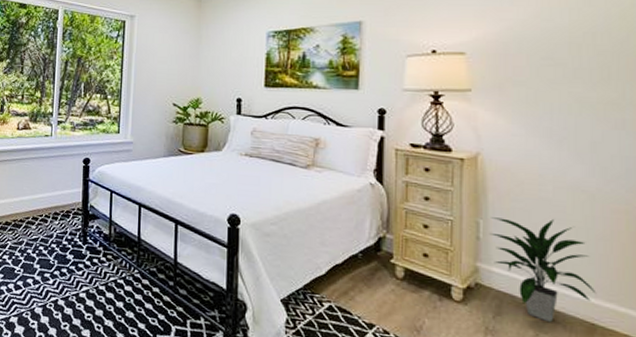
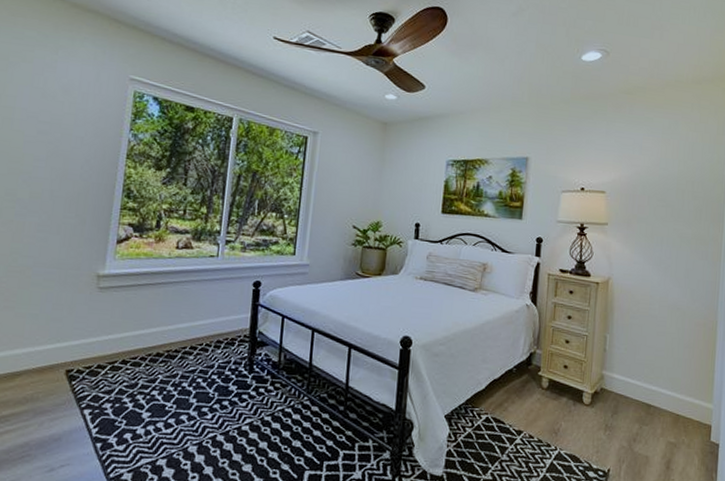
indoor plant: present [489,217,597,323] -> none [613,332,682,417]

